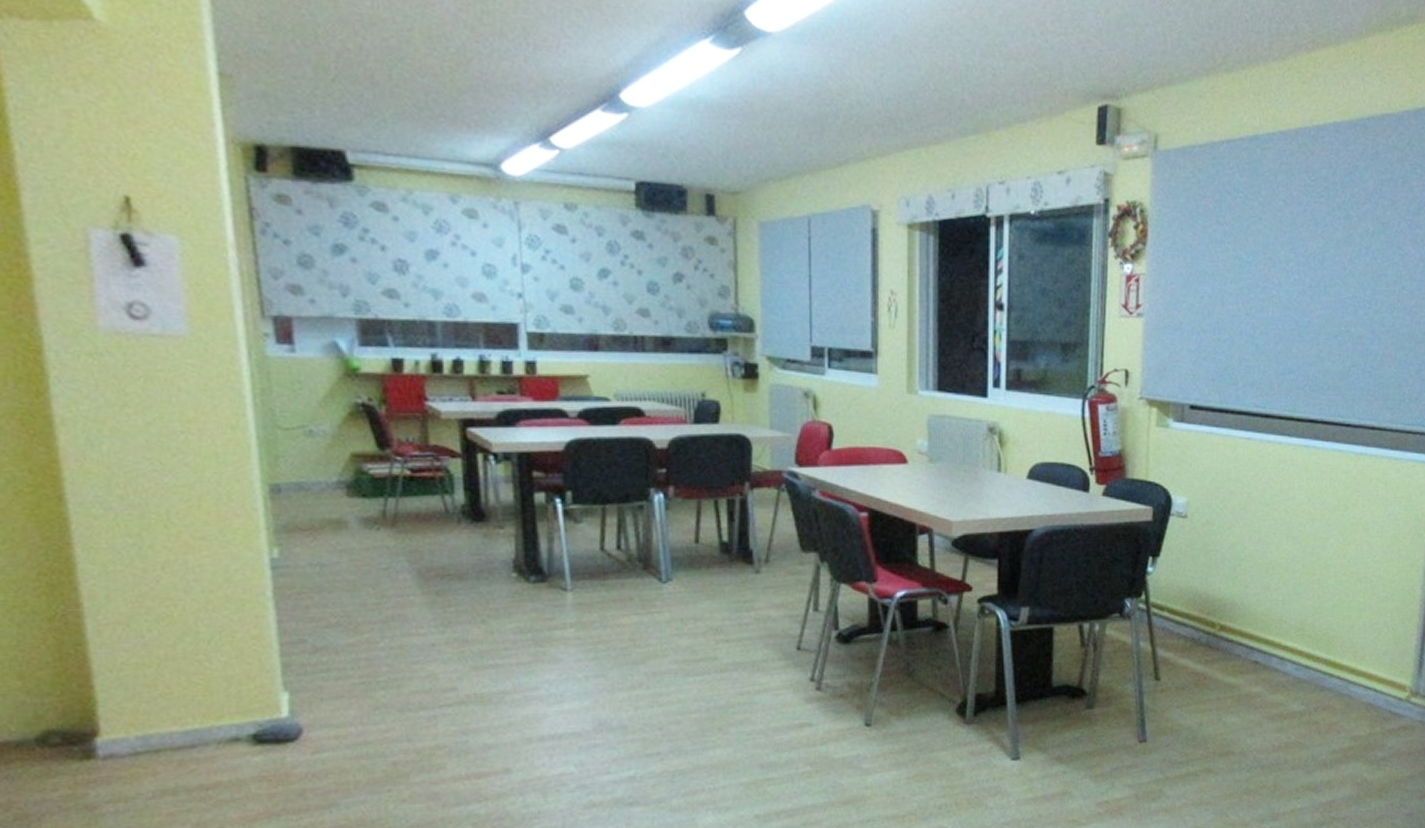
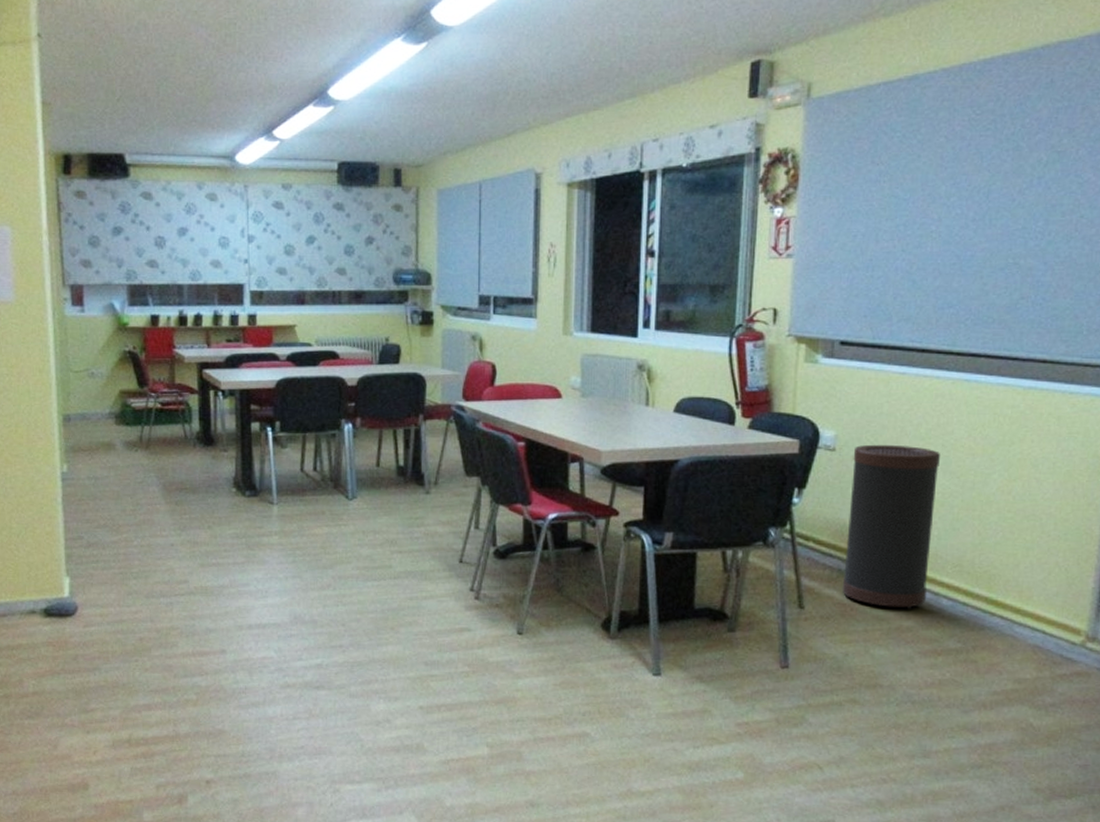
trash can: none [1195,510,1283,675] -> present [842,444,940,609]

